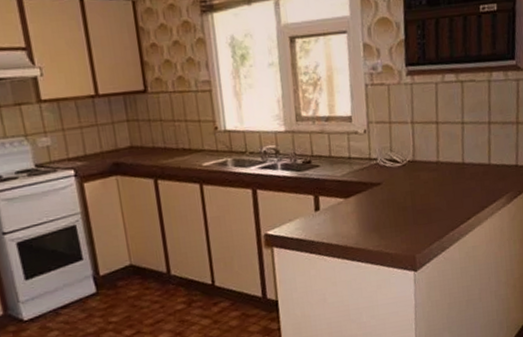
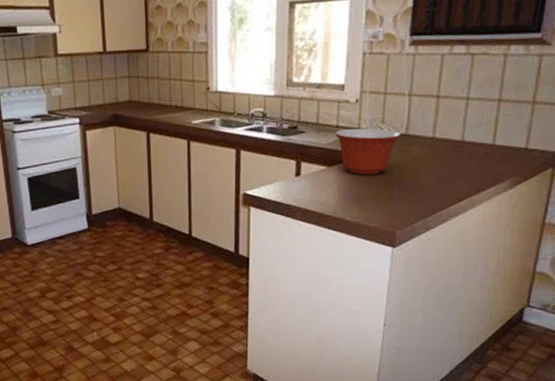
mixing bowl: none [348,157,410,204] -> present [335,128,402,175]

